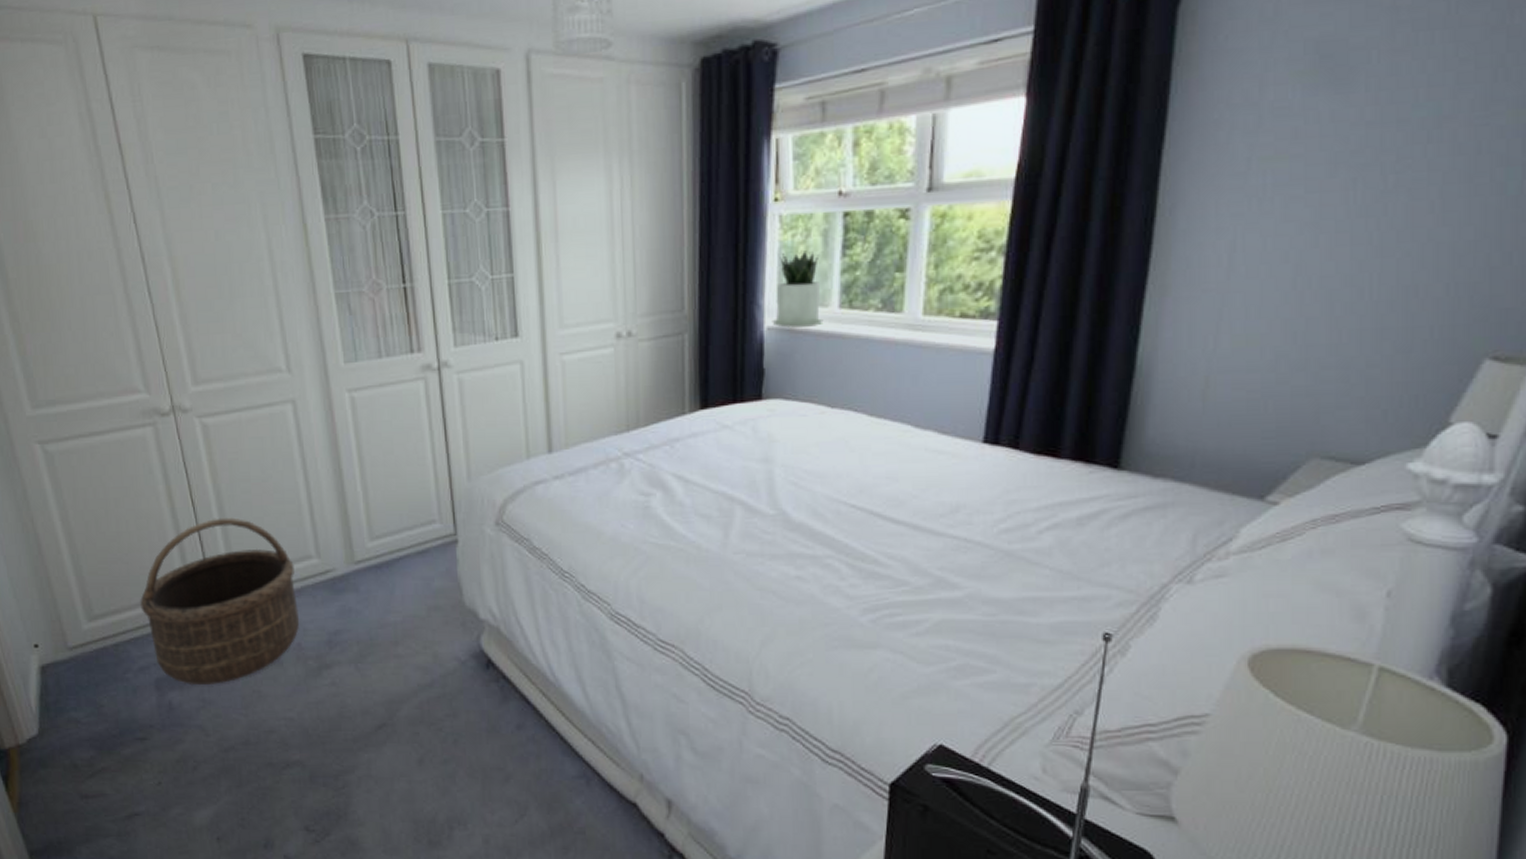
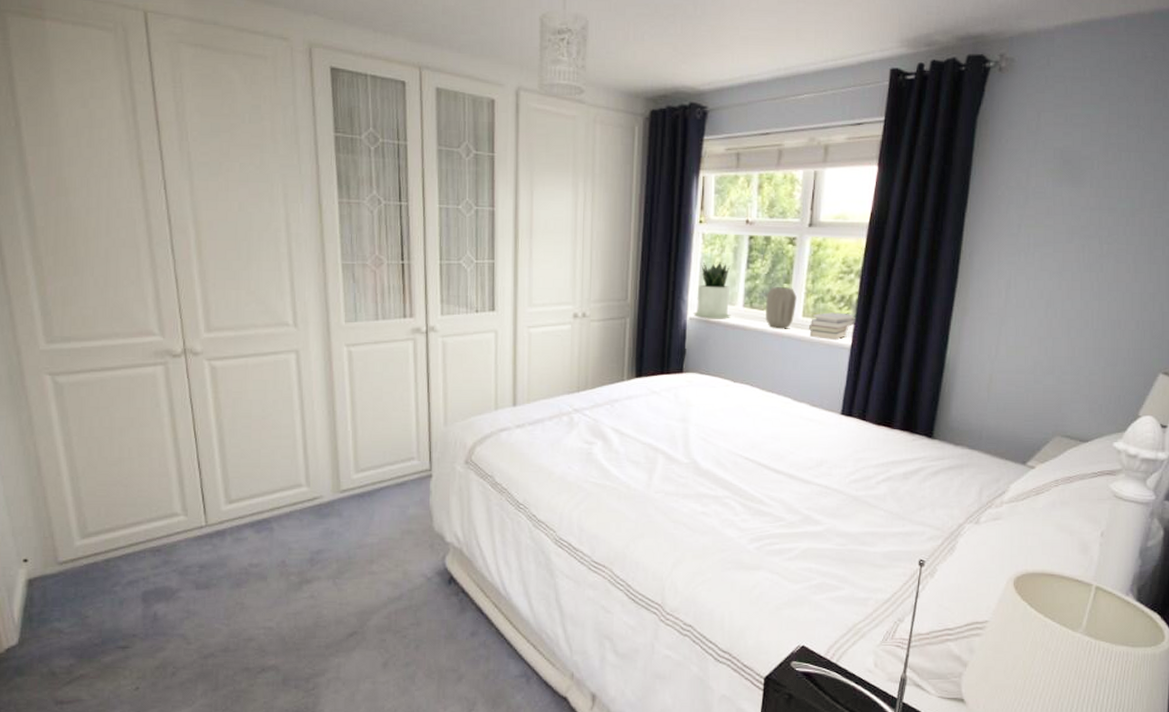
basket: present [140,517,300,686] -> none [135,448,286,598]
vase: none [869,275,914,334] -> present [765,286,797,329]
books: none [932,305,1000,344] -> present [808,312,855,341]

